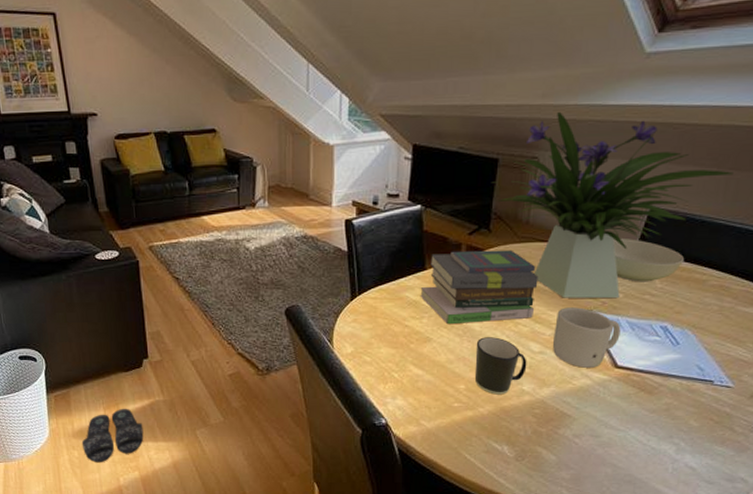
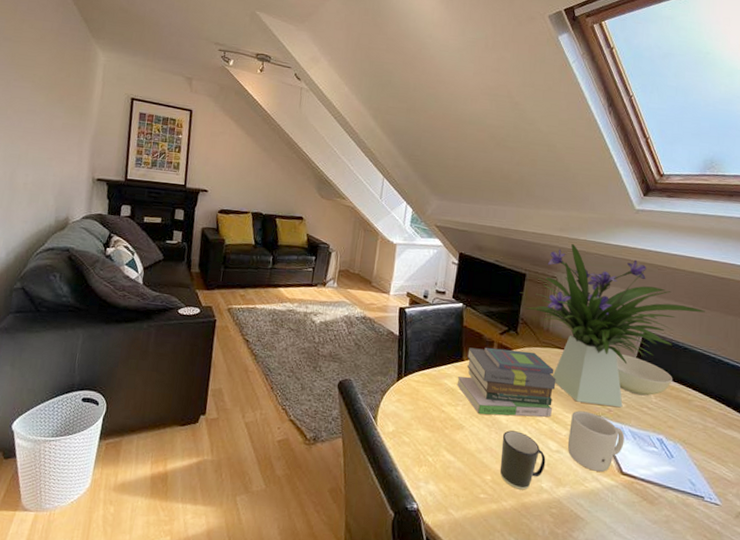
slippers: present [81,408,144,463] -> none [120,464,186,523]

